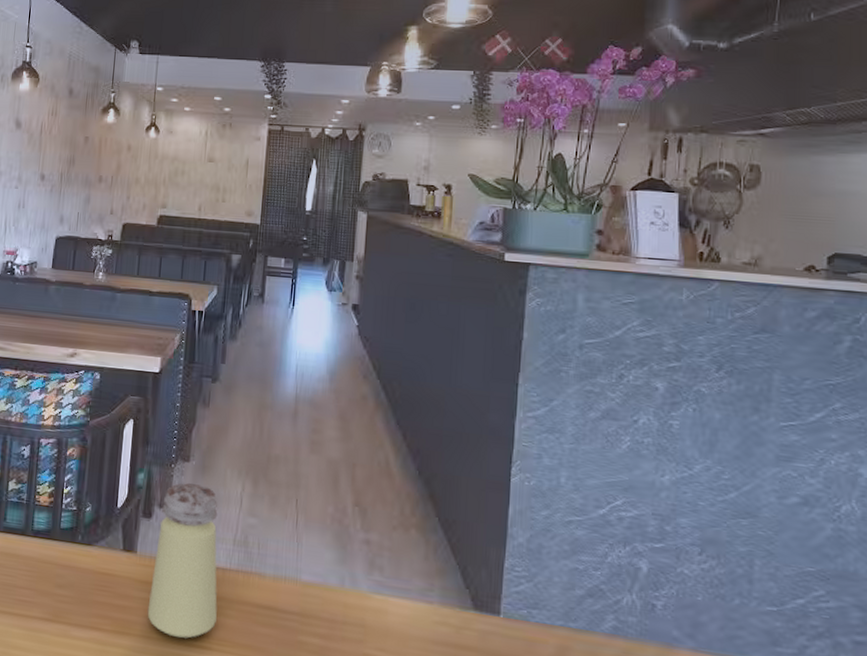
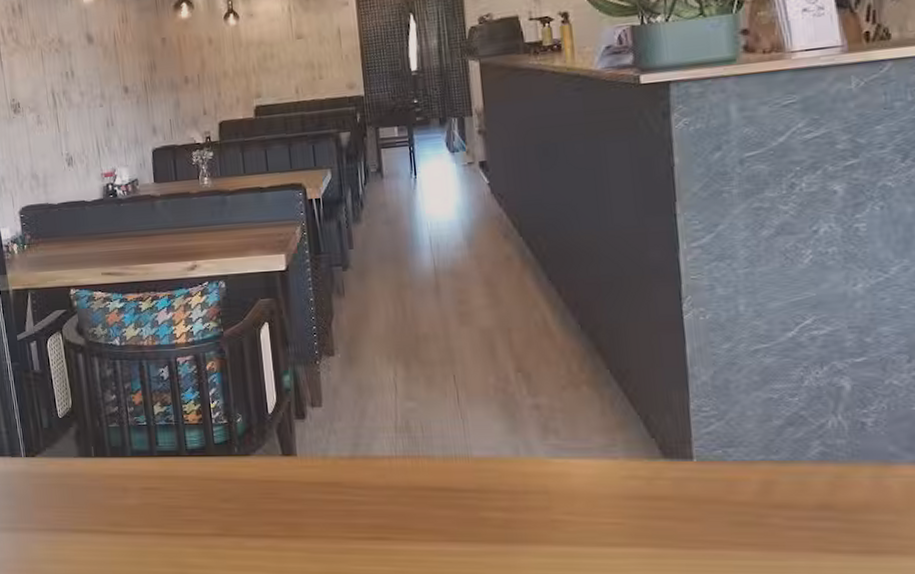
saltshaker: present [147,483,218,639] -> none [314,377,391,533]

